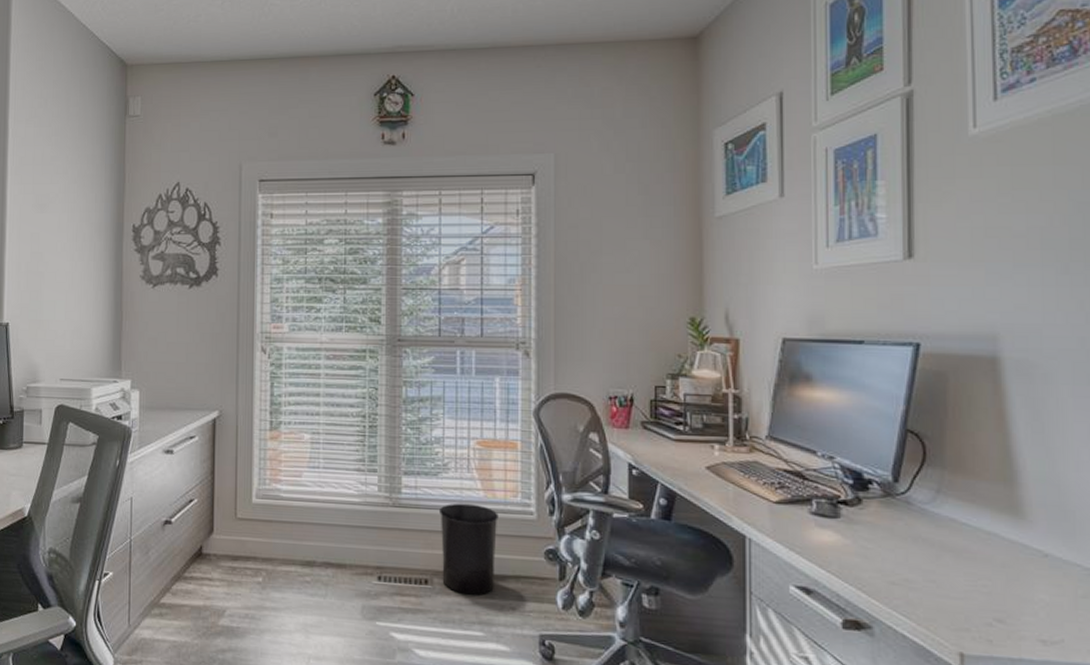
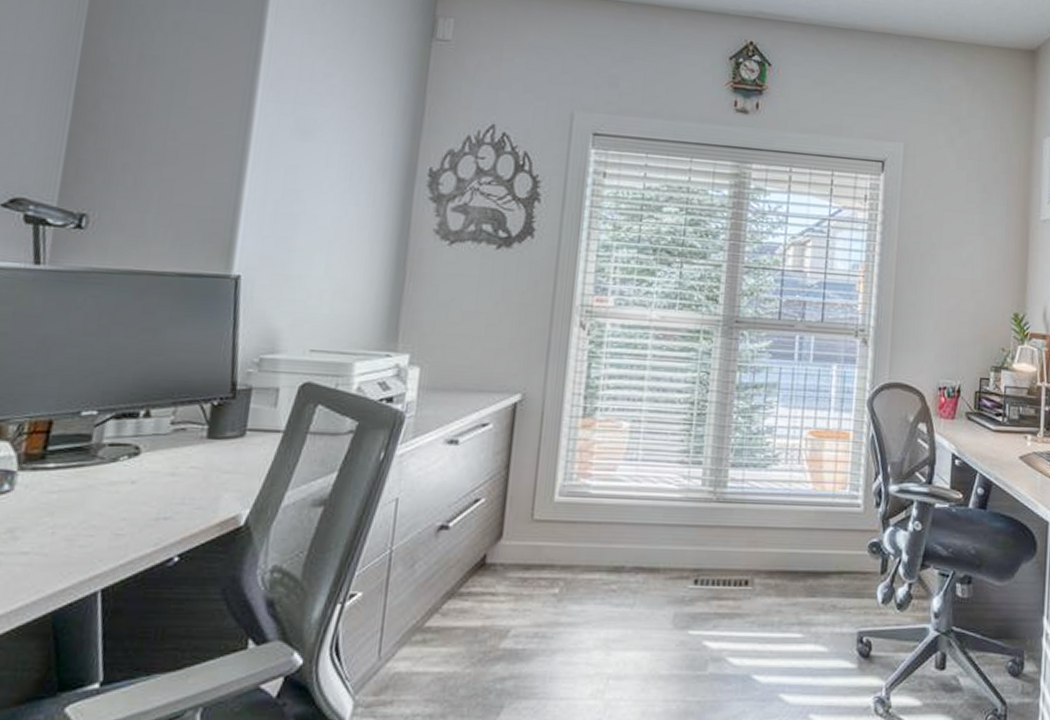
waste bin: present [438,503,498,595] -> none [763,496,826,594]

